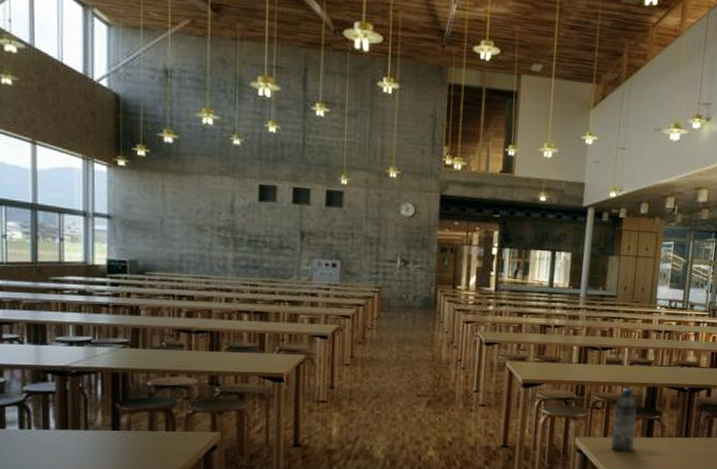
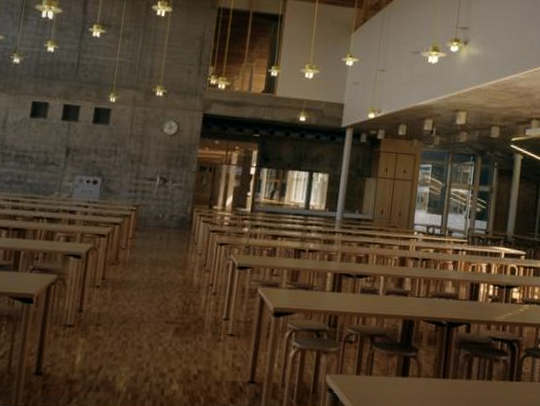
water bottle: present [611,388,638,452] -> none [364,320,393,393]

